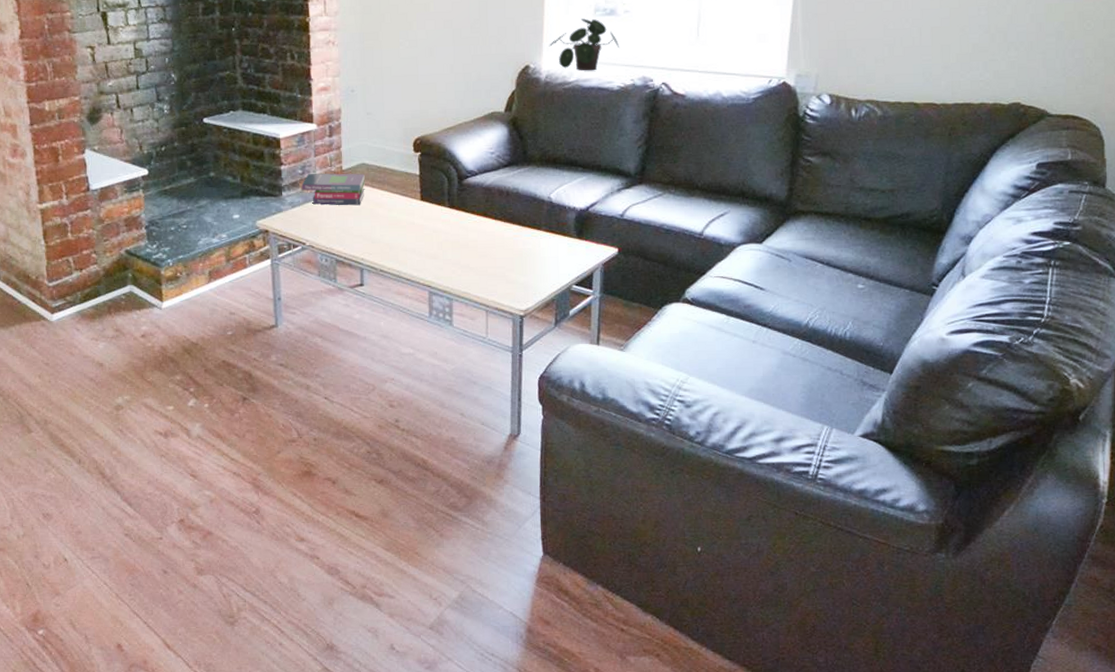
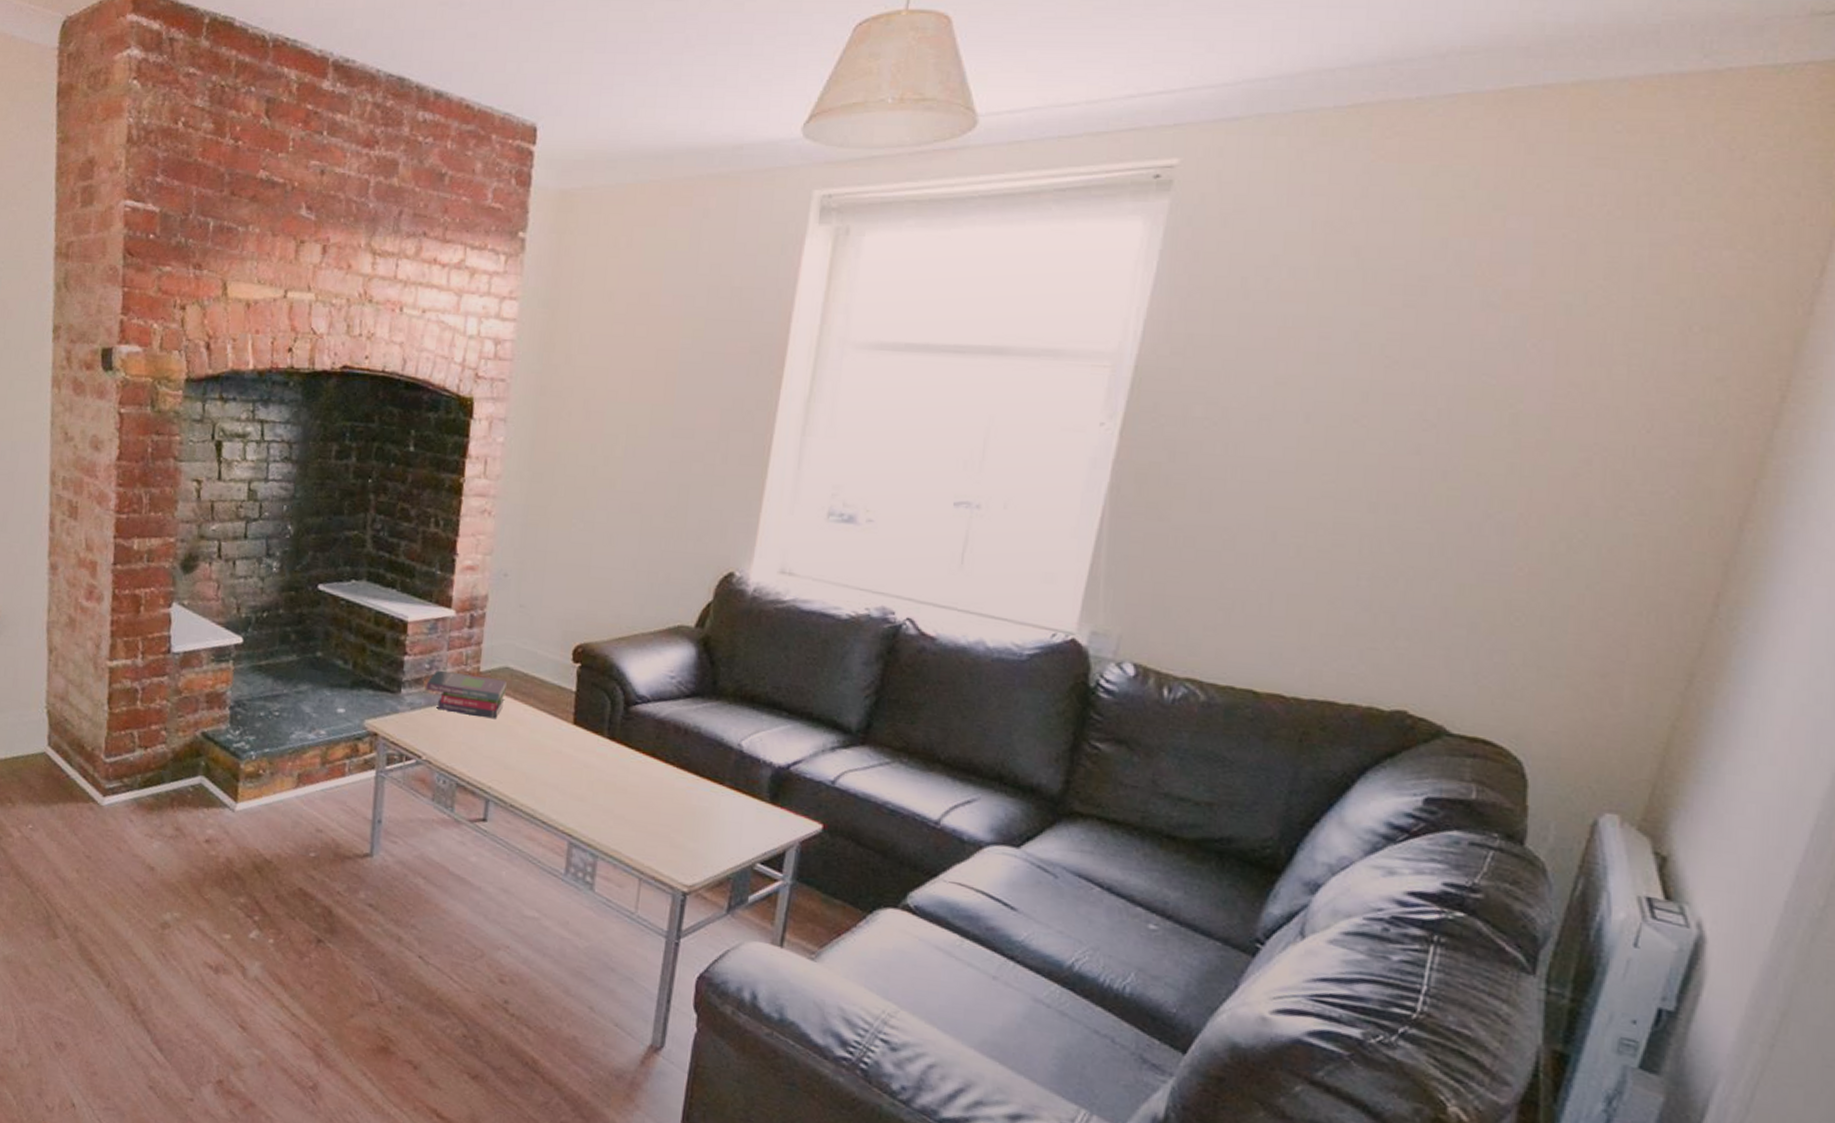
potted plant: present [549,18,620,71] -> none [763,522,856,591]

